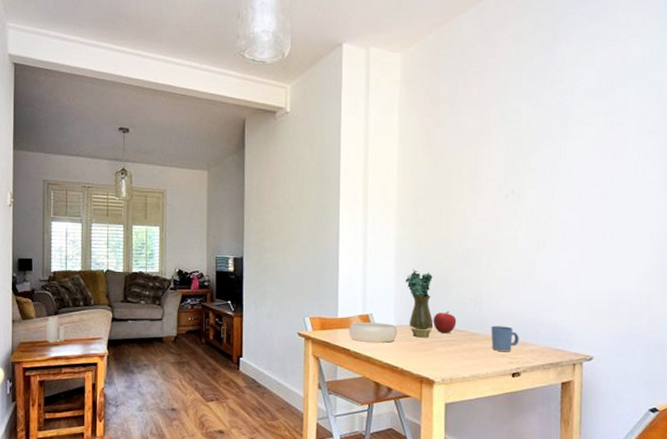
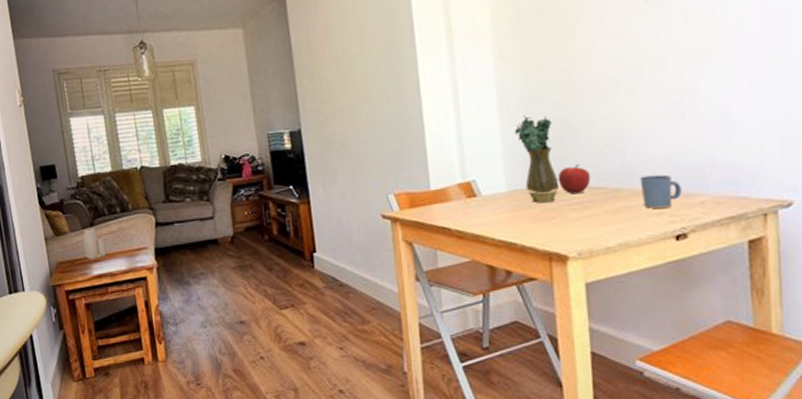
bowl: present [349,322,397,343] -> none [446,189,511,217]

